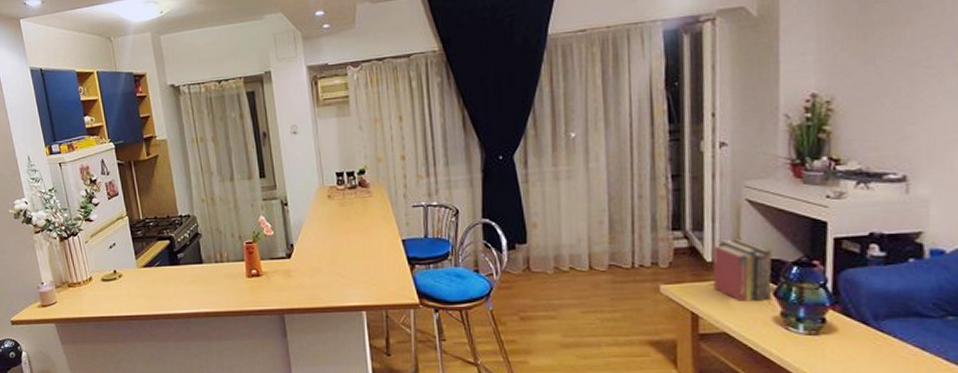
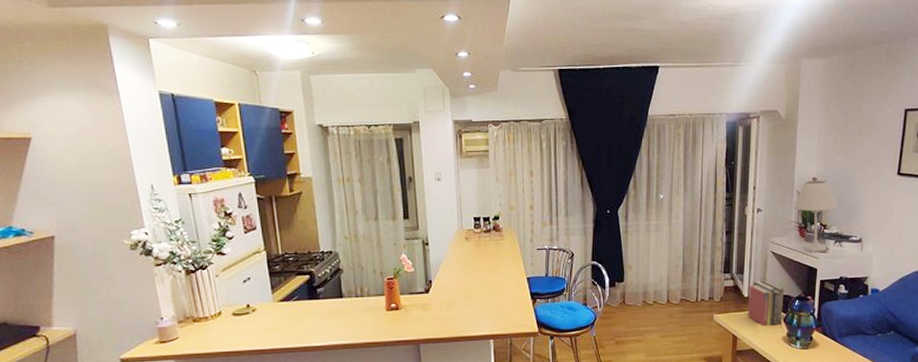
table lamp: none [781,96,859,199] -> present [794,180,838,252]

